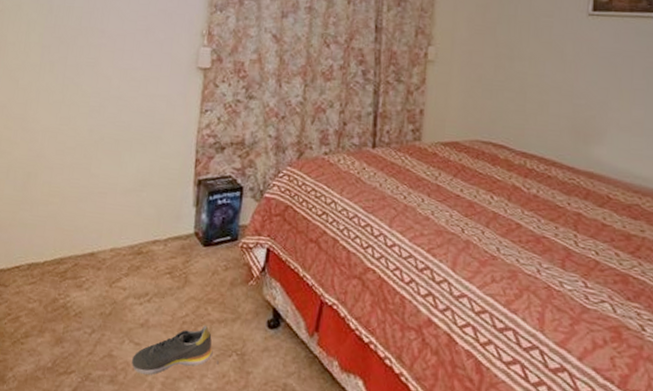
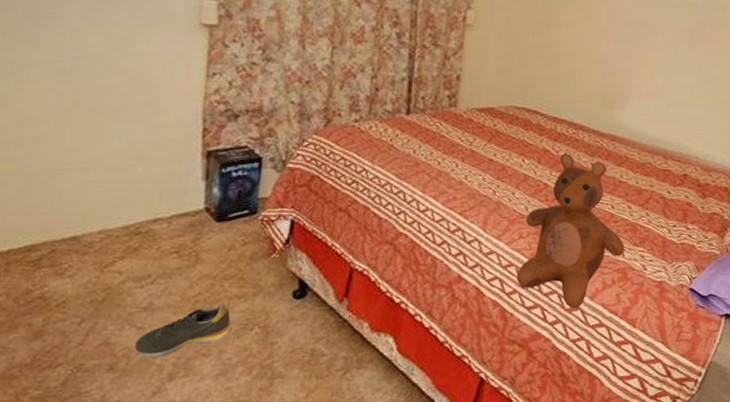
teddy bear: none [491,191,616,370] -> present [516,153,625,309]

